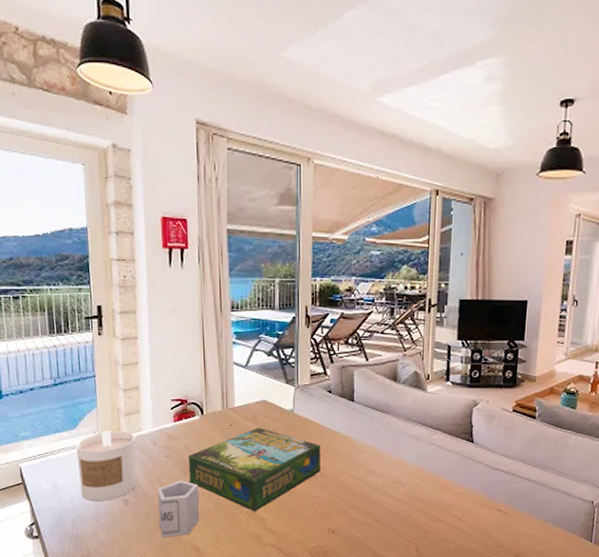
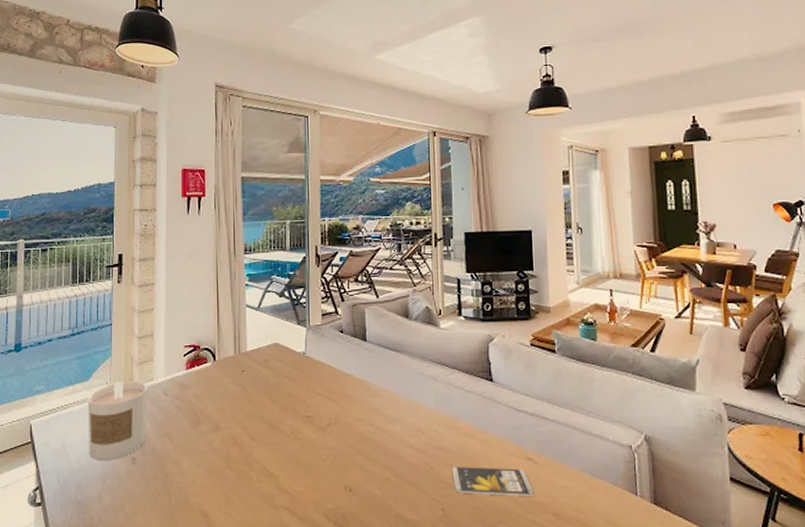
cup: present [158,480,200,538] -> none [166,434,209,501]
board game: present [189,427,320,512] -> none [199,372,335,469]
smartphone: none [427,515,500,540] -> present [451,467,534,496]

